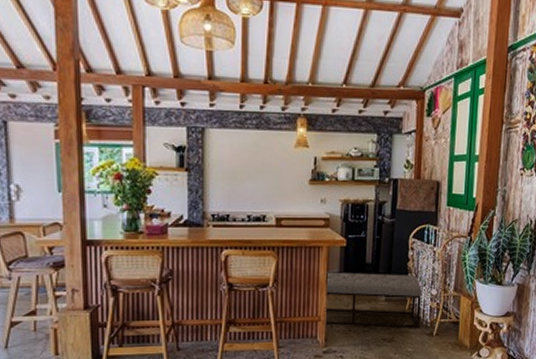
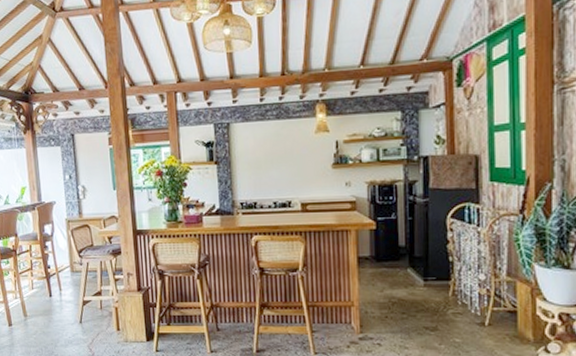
bench: present [324,272,423,329] -> none [355,255,468,317]

